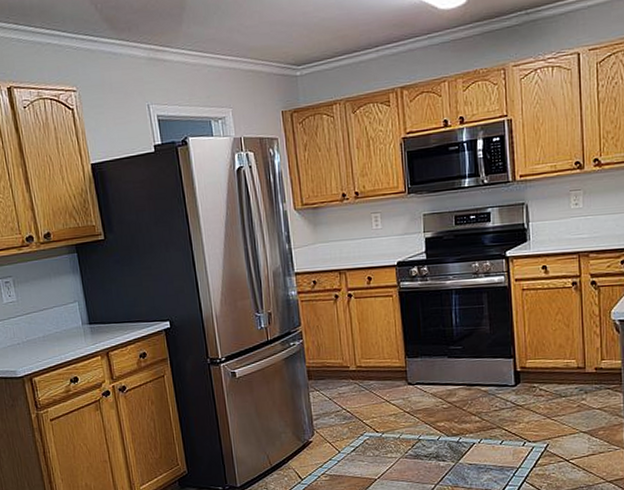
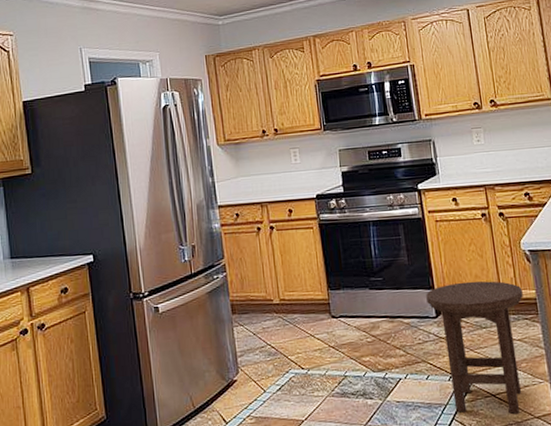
stool: none [506,350,608,478] -> present [426,281,523,414]

